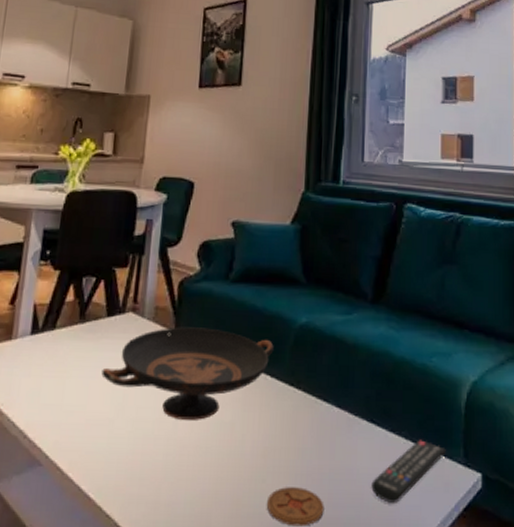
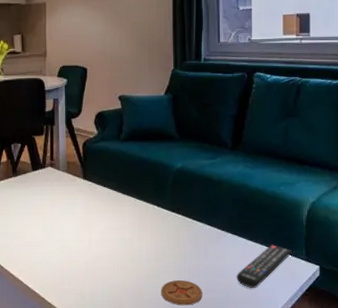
decorative bowl: present [101,327,274,420] -> none [33,175,158,239]

